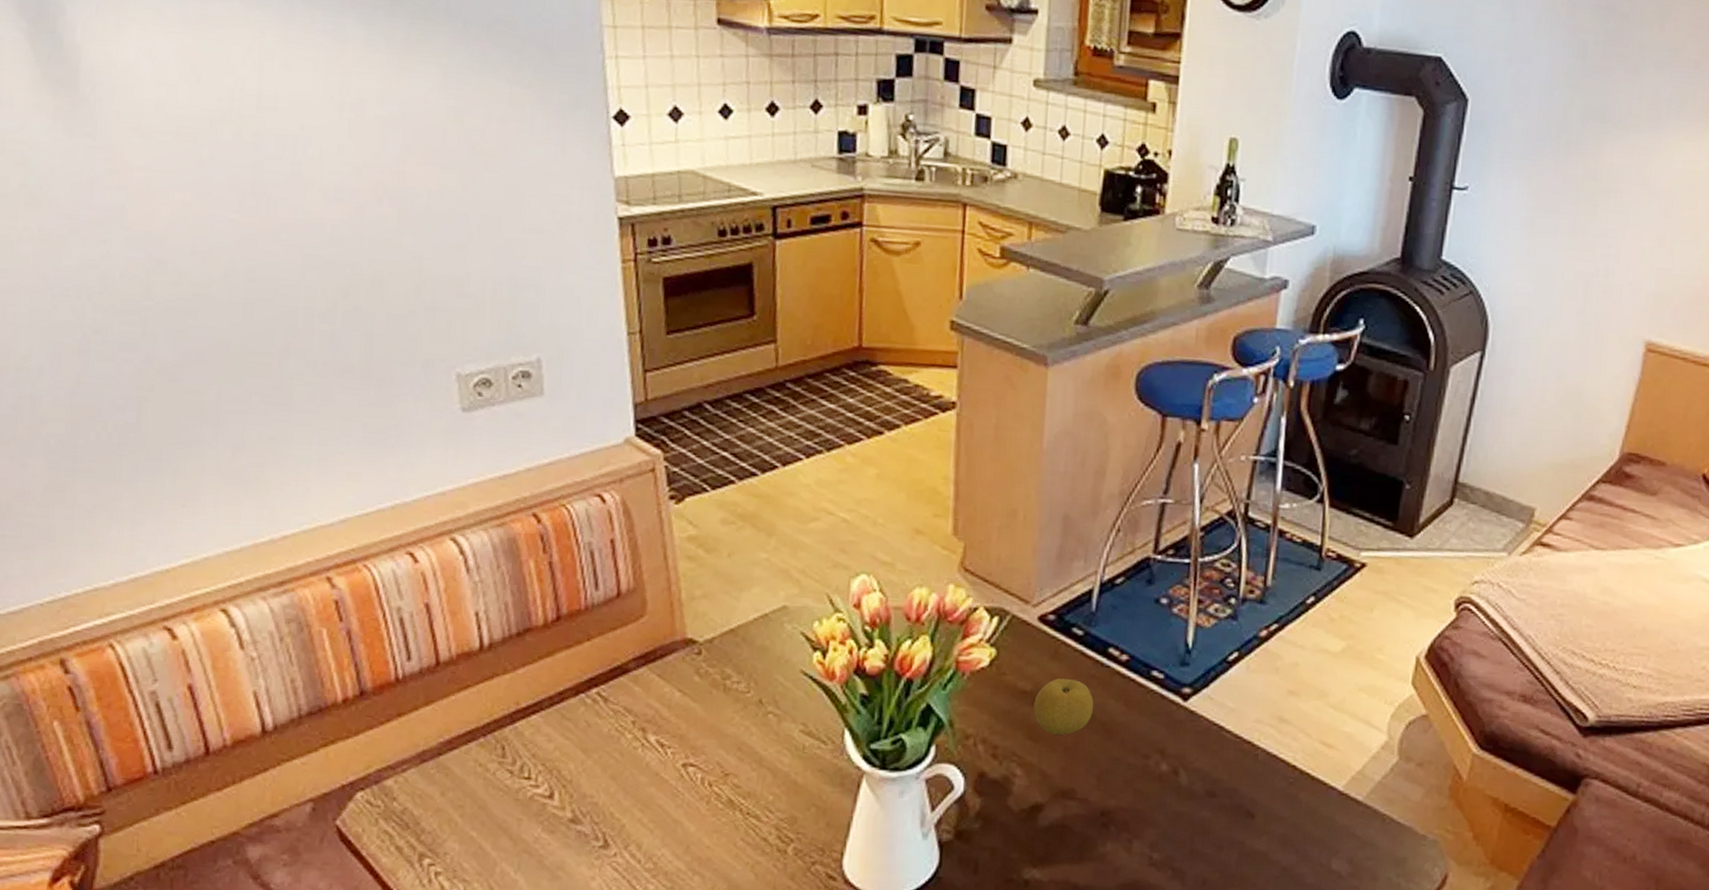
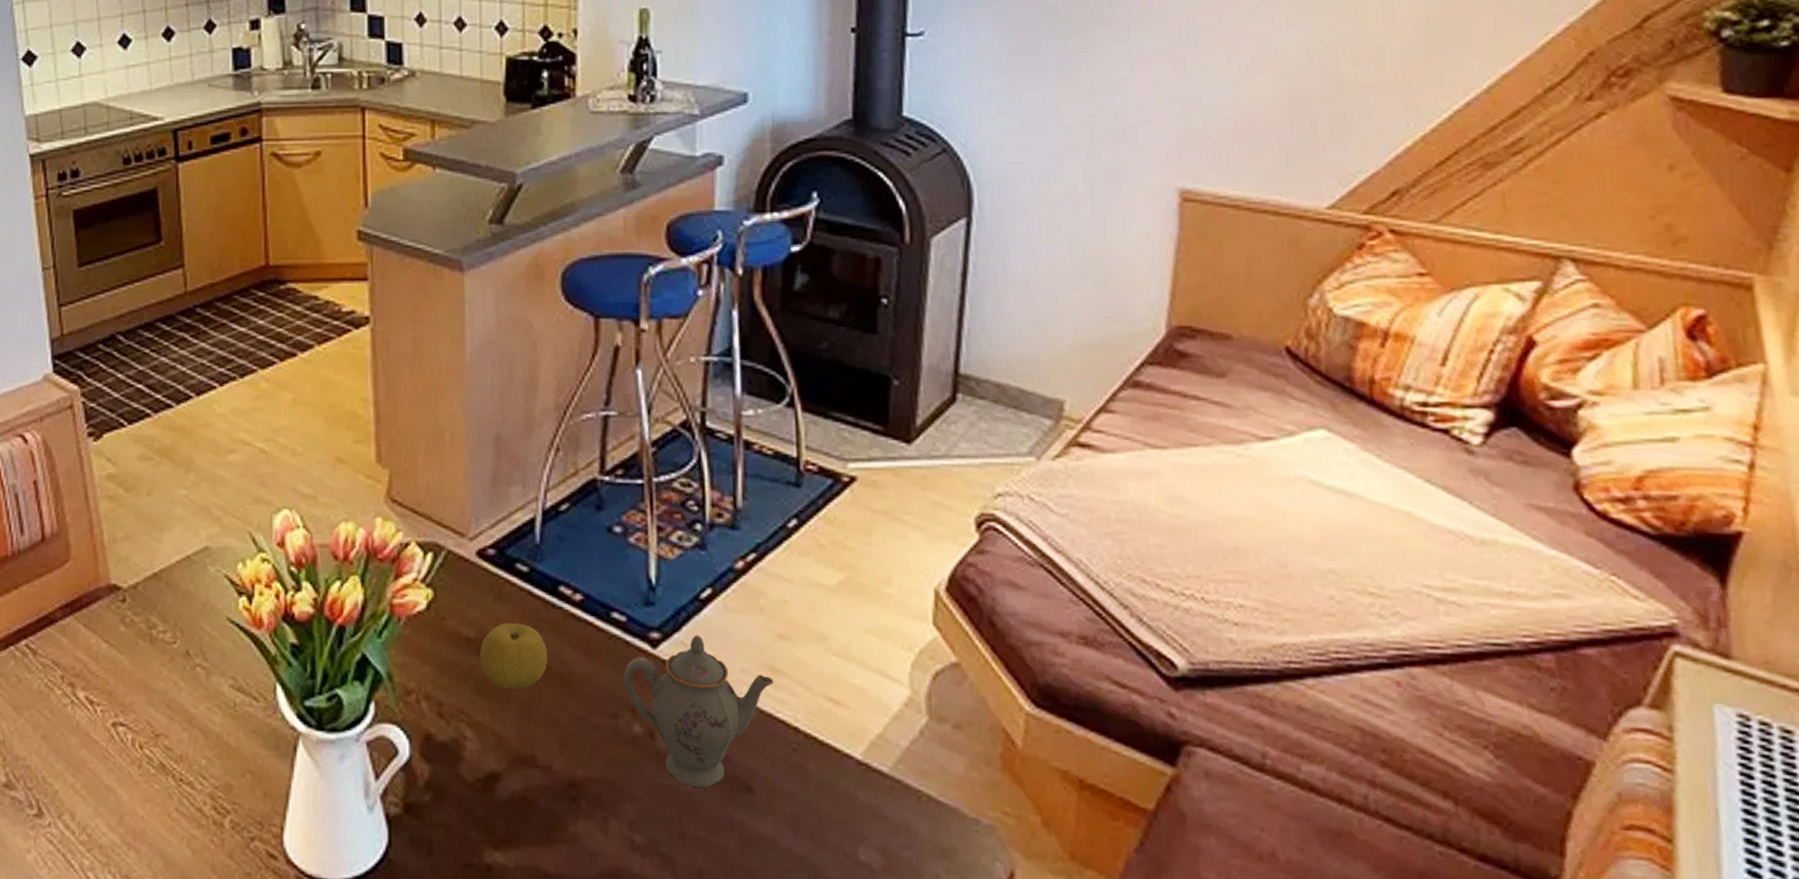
teapot: none [1157,691,1281,814] -> present [624,635,774,788]

